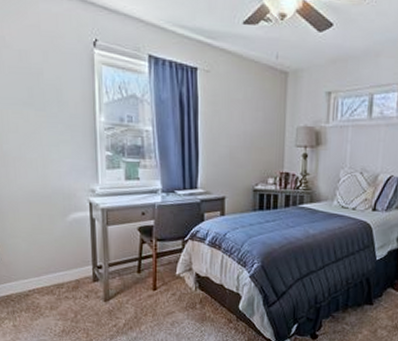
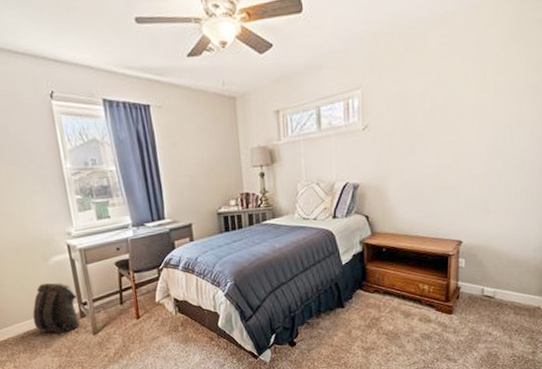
backpack: none [41,240,92,296] -> present [32,282,81,334]

